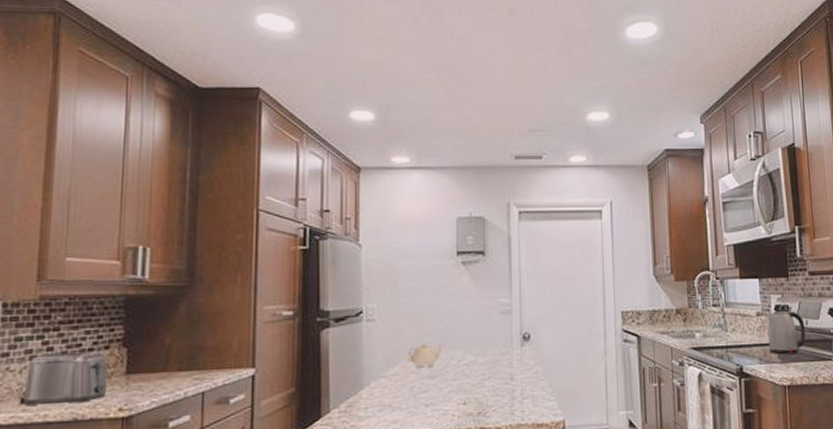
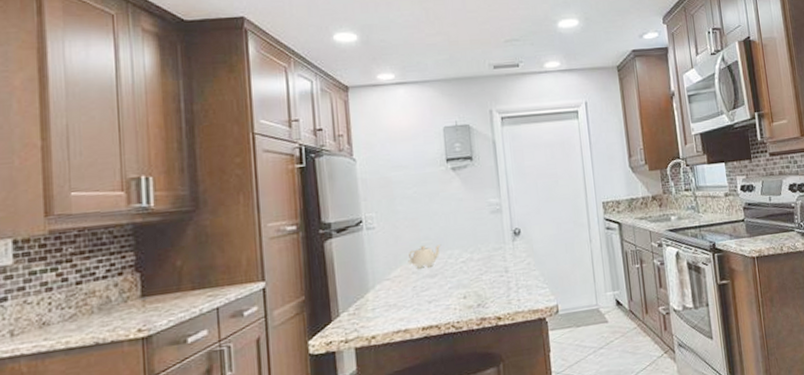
toaster: present [19,351,108,407] -> none [40,278,125,335]
kettle: present [767,310,806,355] -> none [734,189,770,230]

